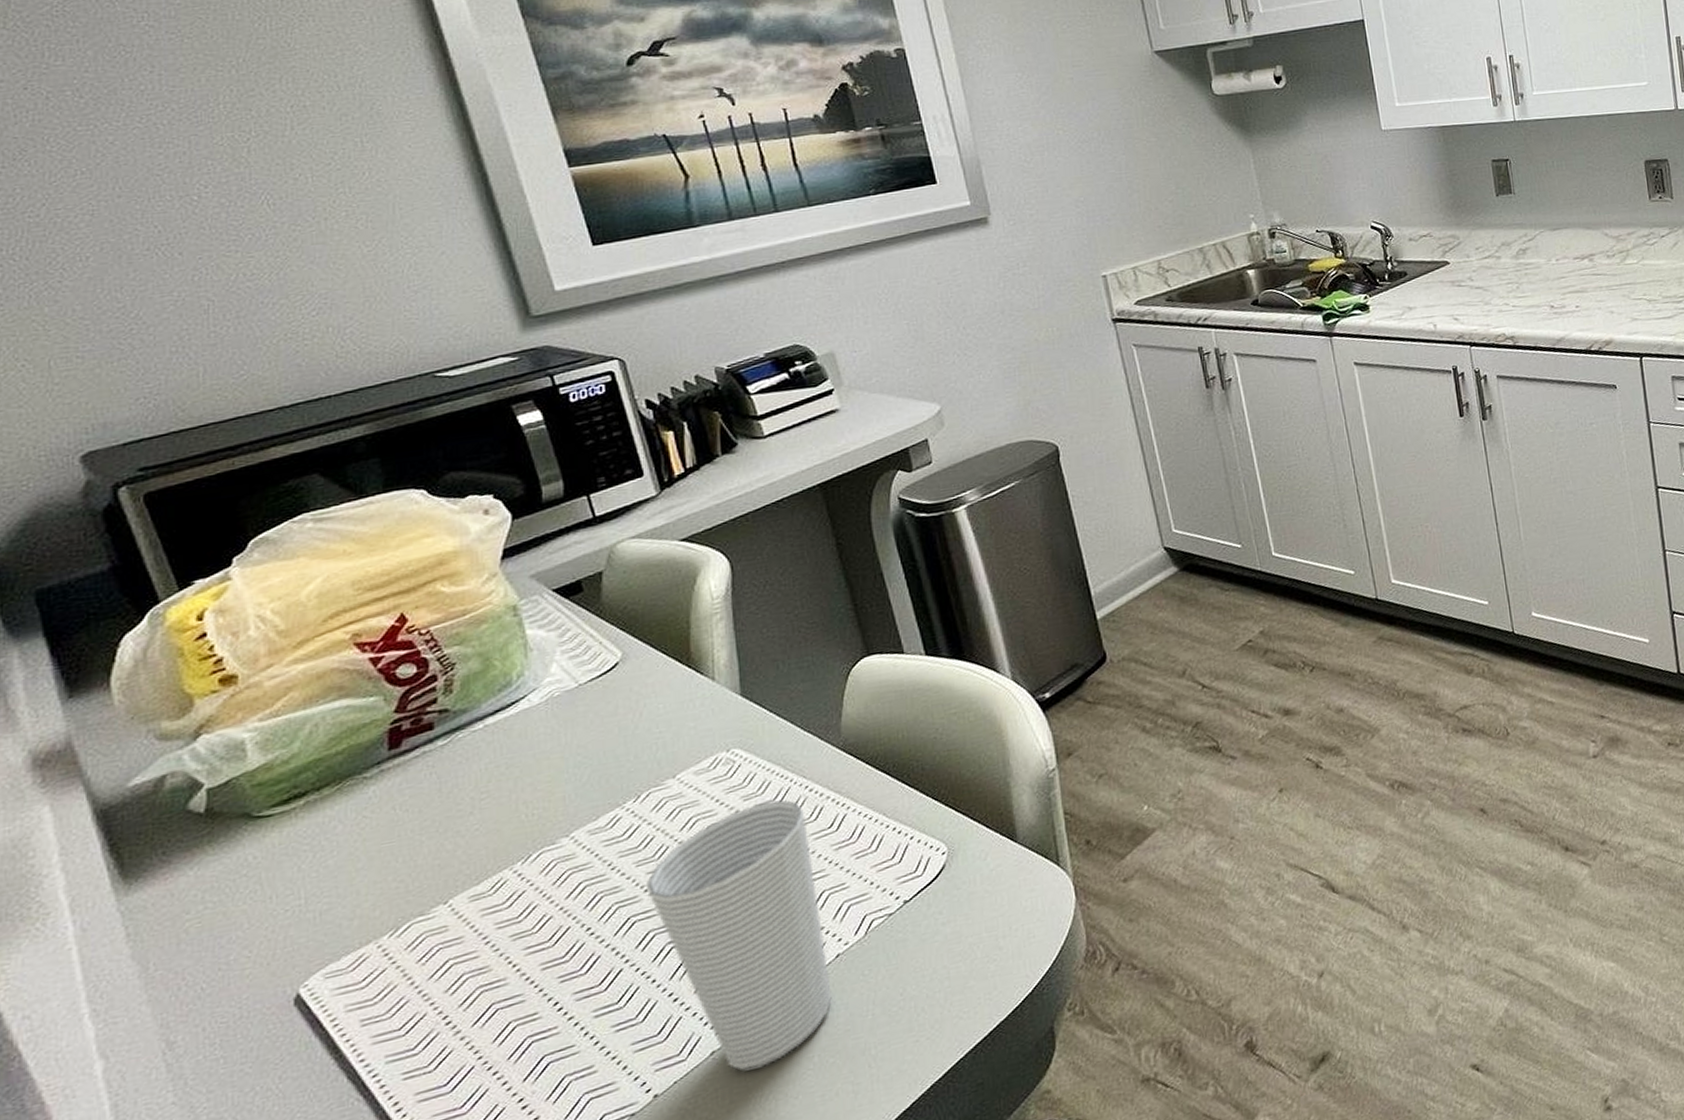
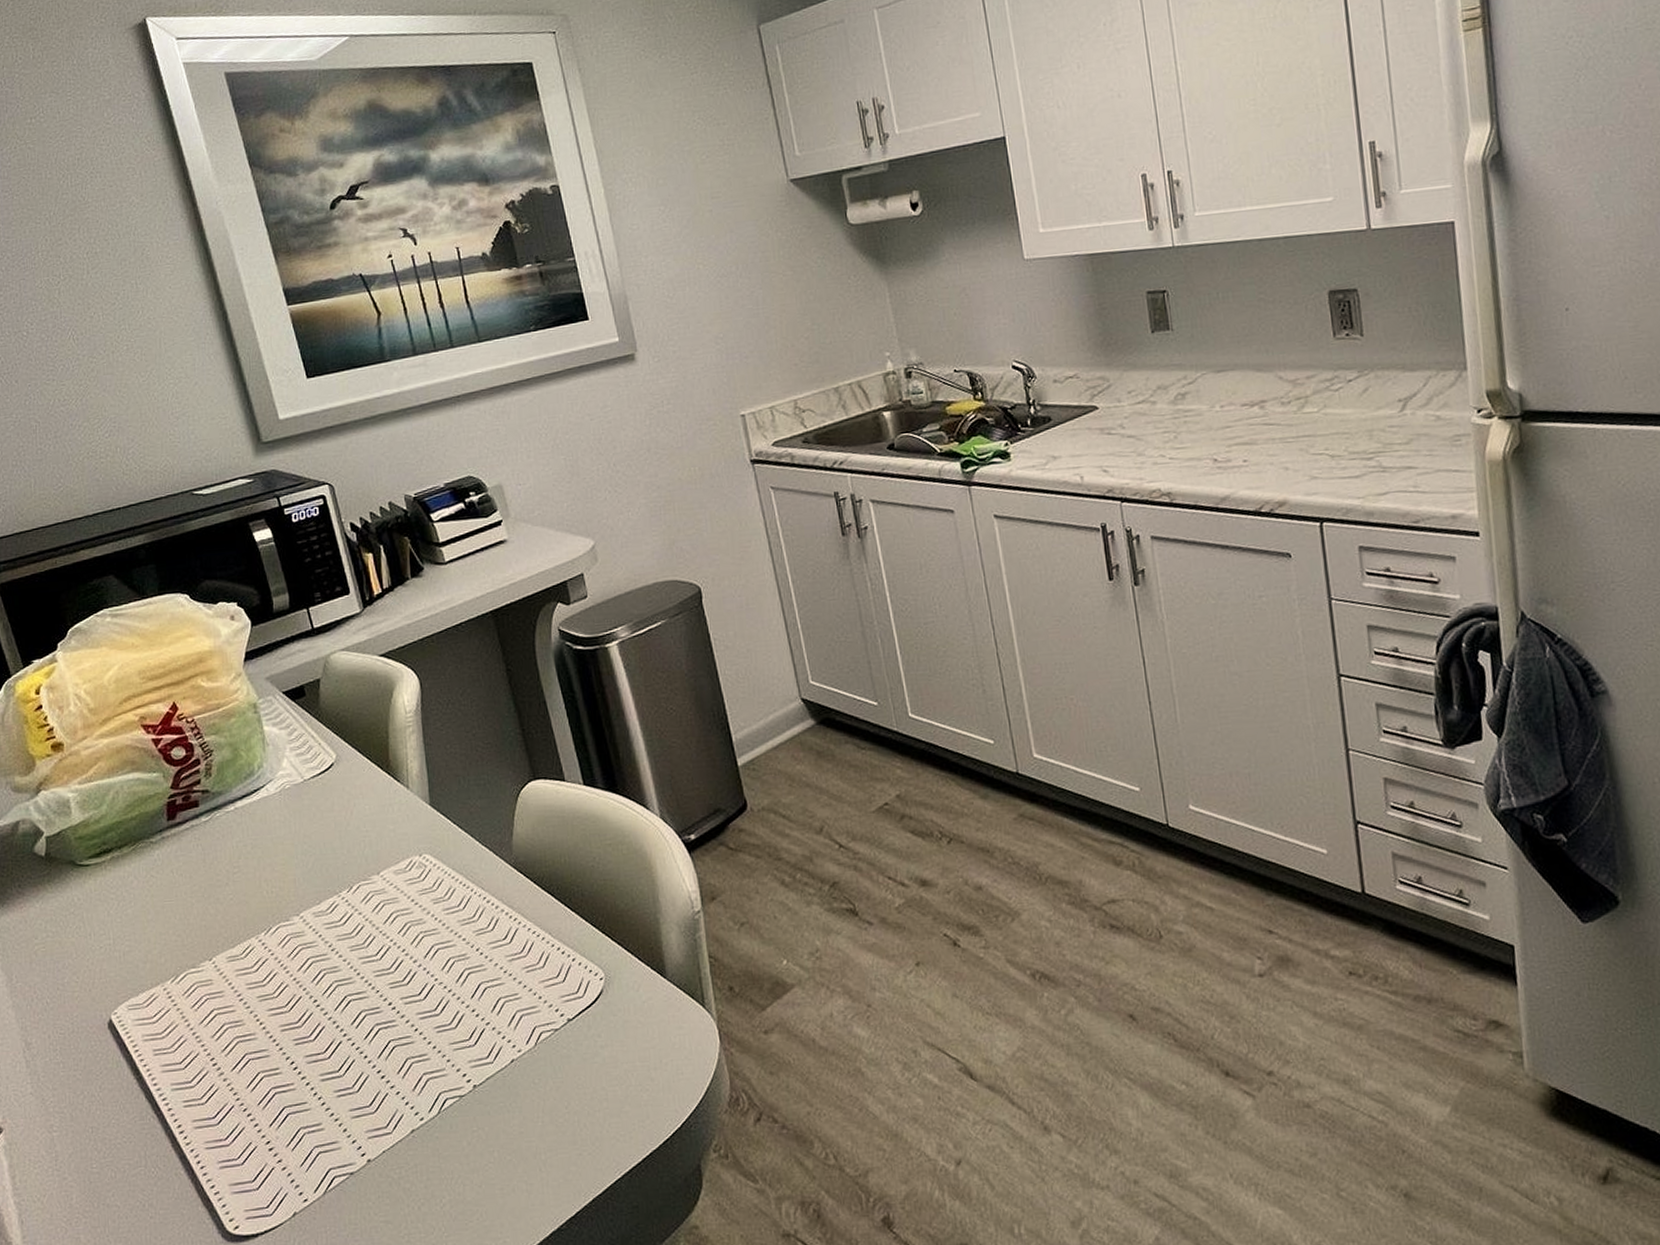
cup: present [645,800,832,1071] -> none [357,907,508,1153]

